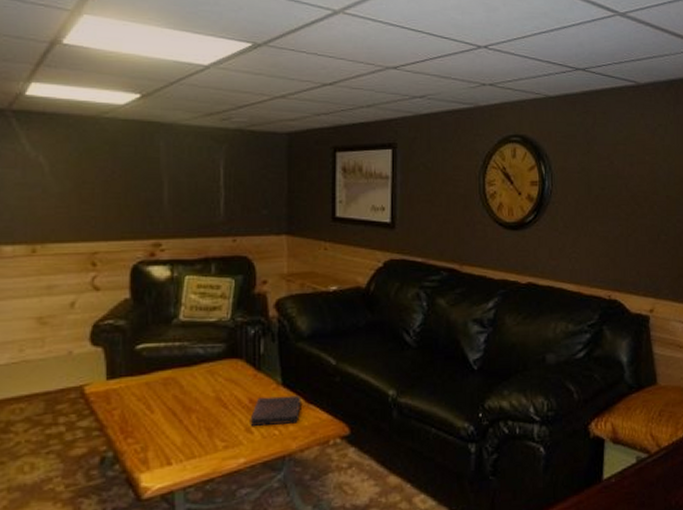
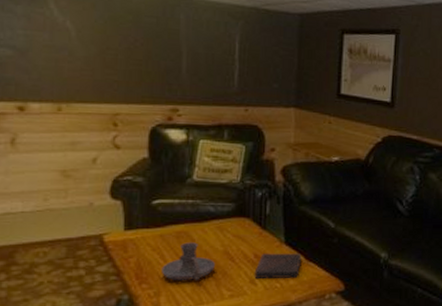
candle holder: none [149,389,206,433] -> present [162,242,215,280]

